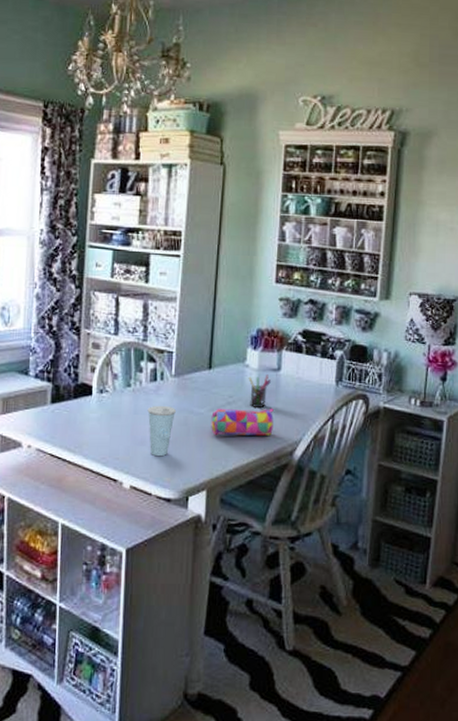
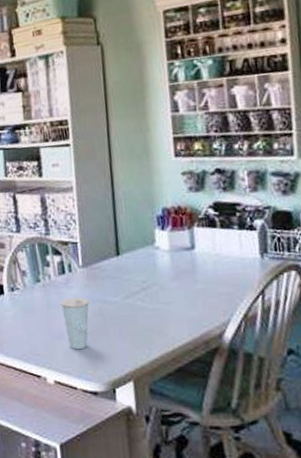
pencil case: present [211,408,274,436] -> none [126,289,196,324]
pen holder: present [248,374,271,407] -> none [160,254,186,291]

